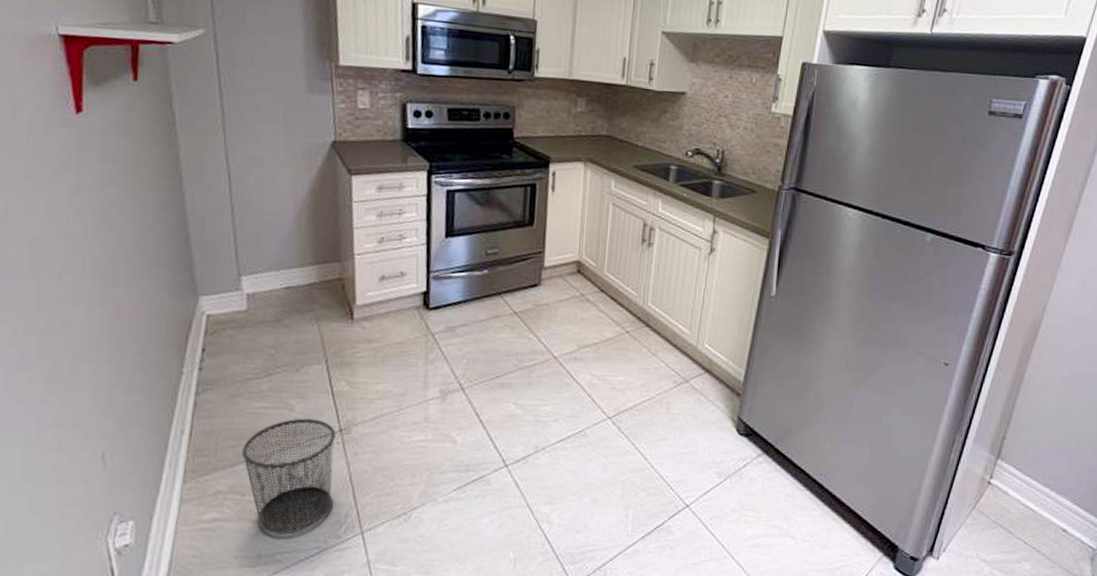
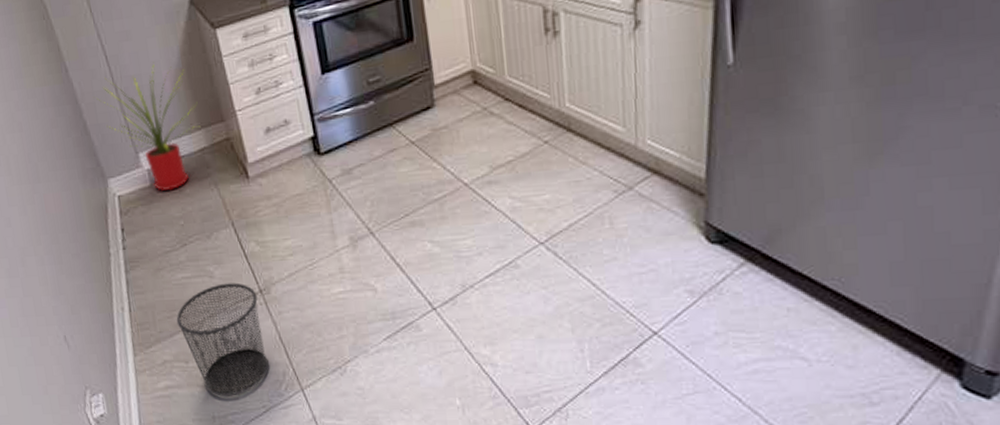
house plant: none [207,192,316,318] -> present [96,62,201,191]

